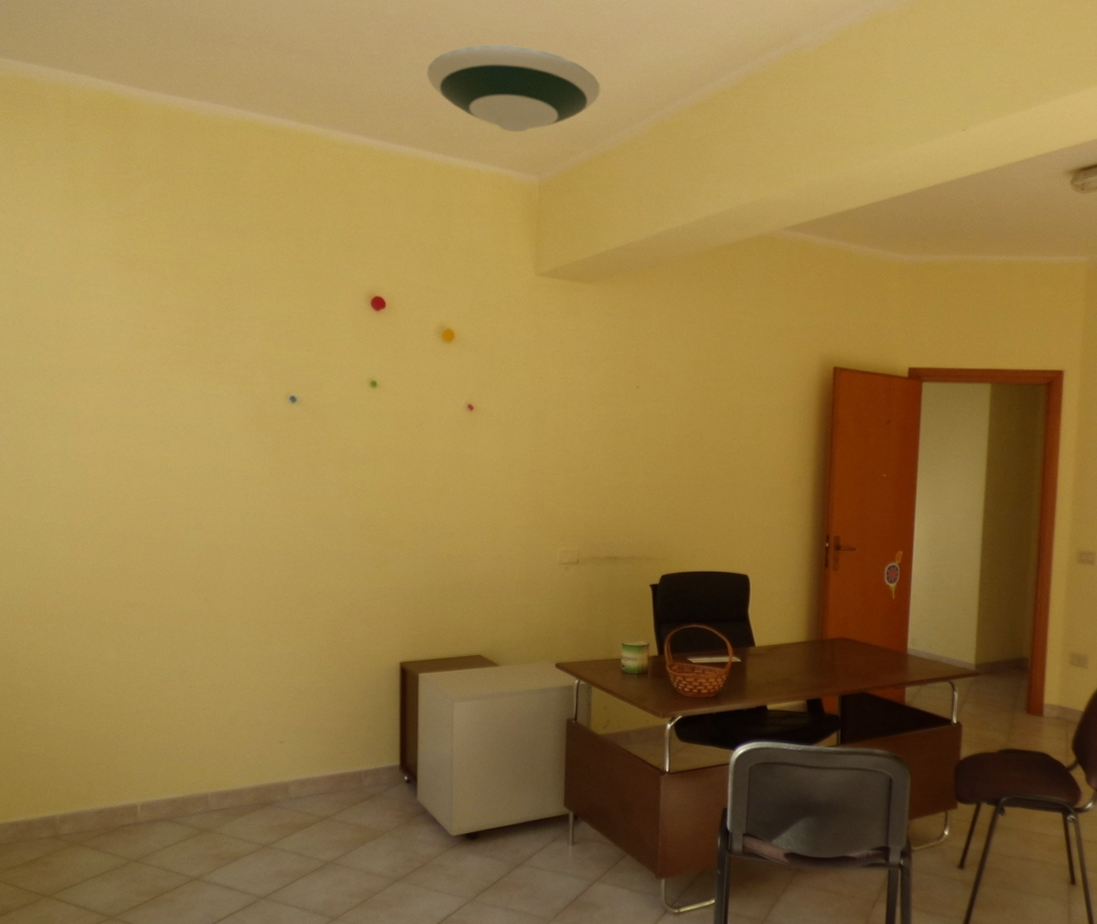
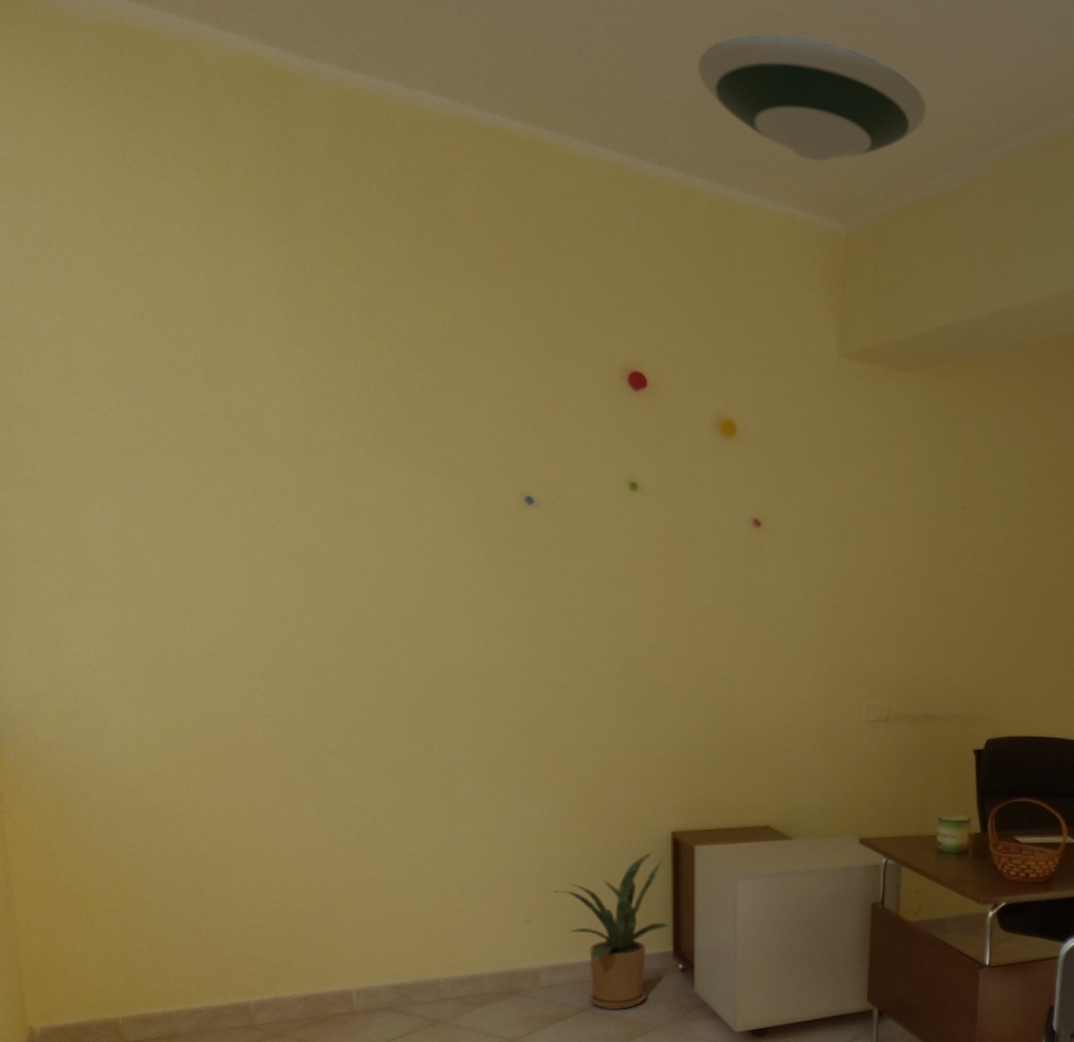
house plant: none [302,680,399,817] -> present [553,852,672,1009]

